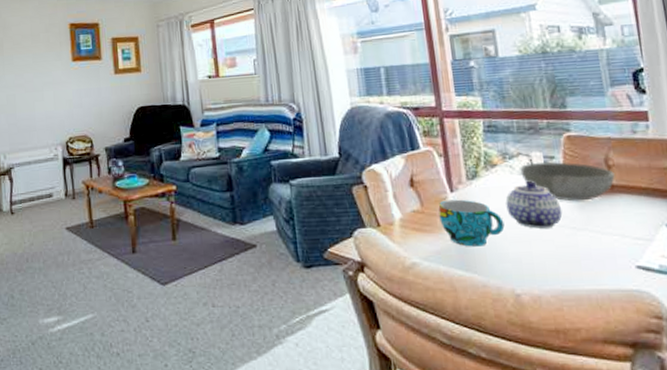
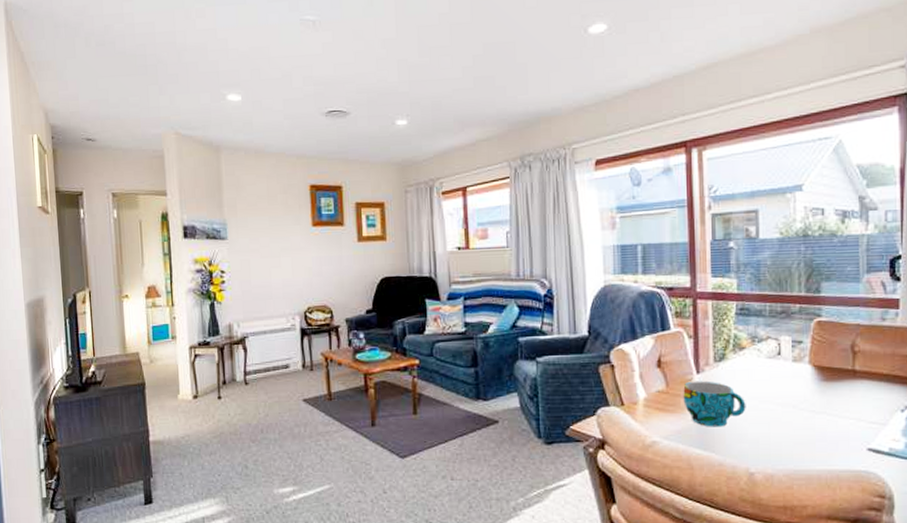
teapot: present [505,180,563,229] -> none [750,364,804,411]
bowl: present [520,162,615,202] -> none [768,346,859,386]

